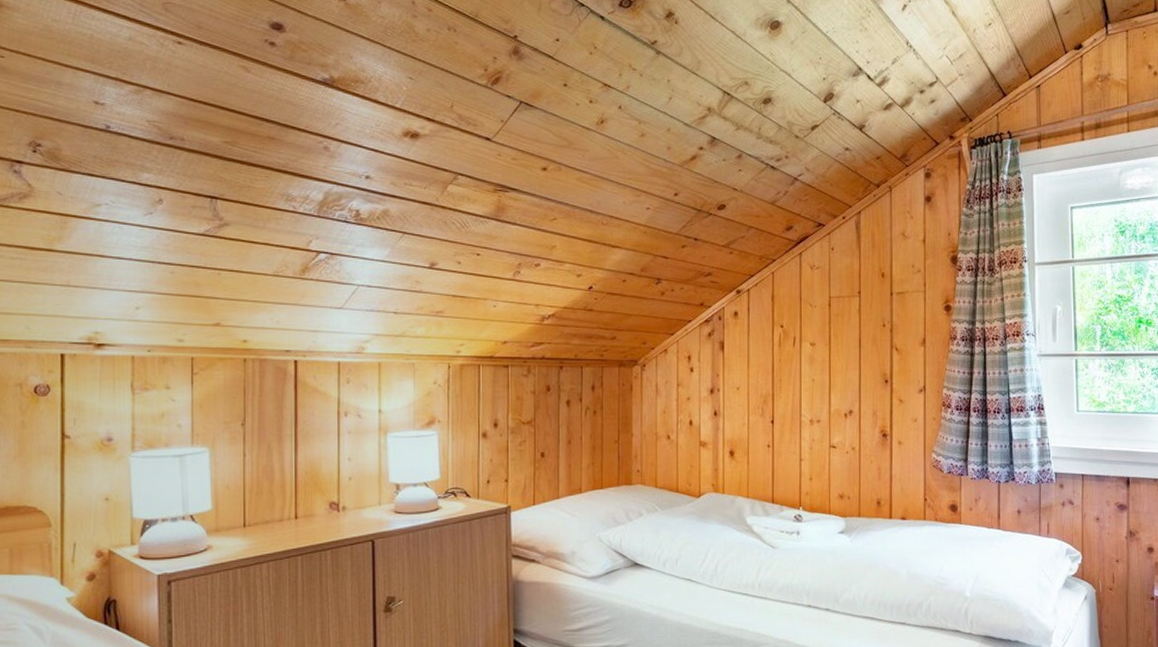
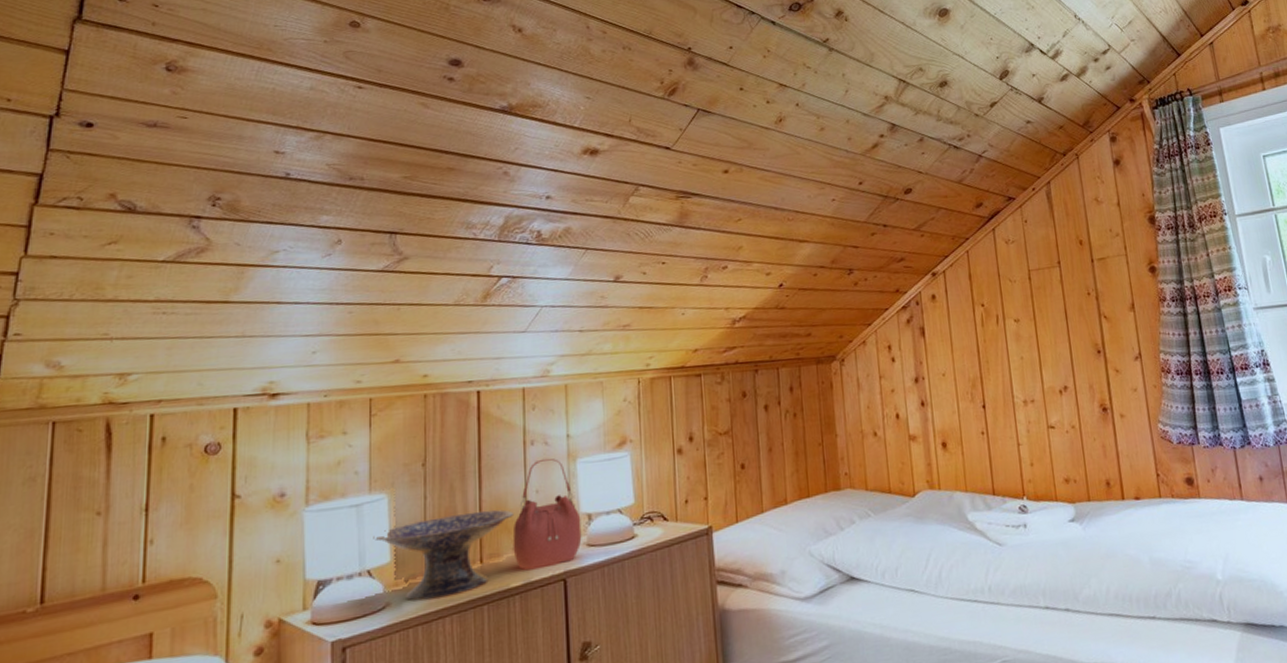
decorative bowl: none [195,471,327,546] -> present [373,509,513,601]
handbag: none [325,429,390,528] -> present [512,458,582,569]

